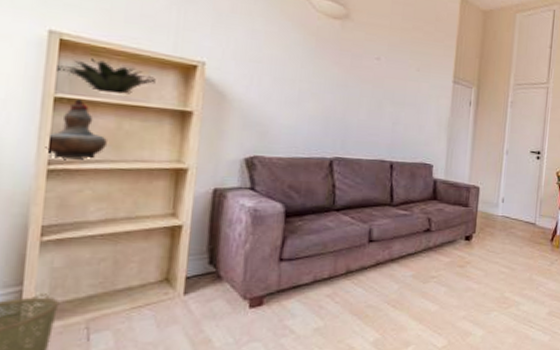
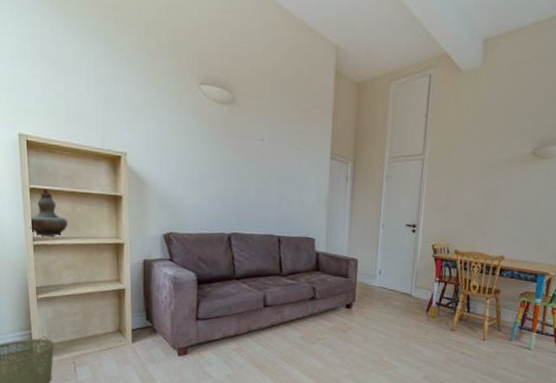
plant: present [57,60,156,95] -> none [28,156,94,184]

